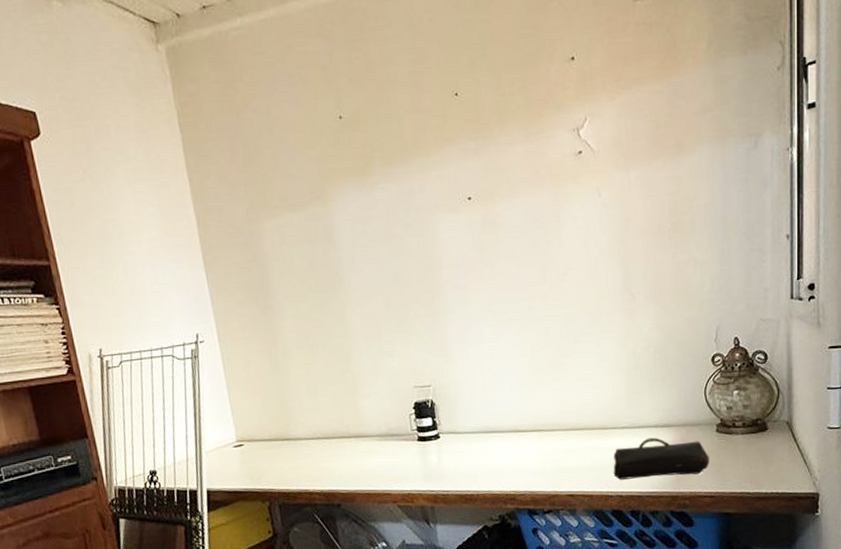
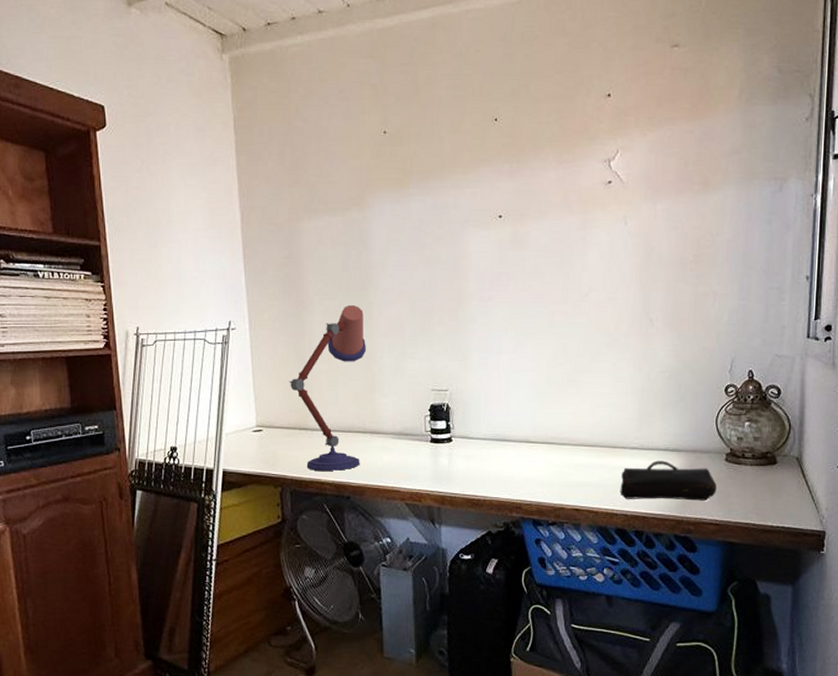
desk lamp: none [265,305,348,481] -> present [289,304,366,471]

